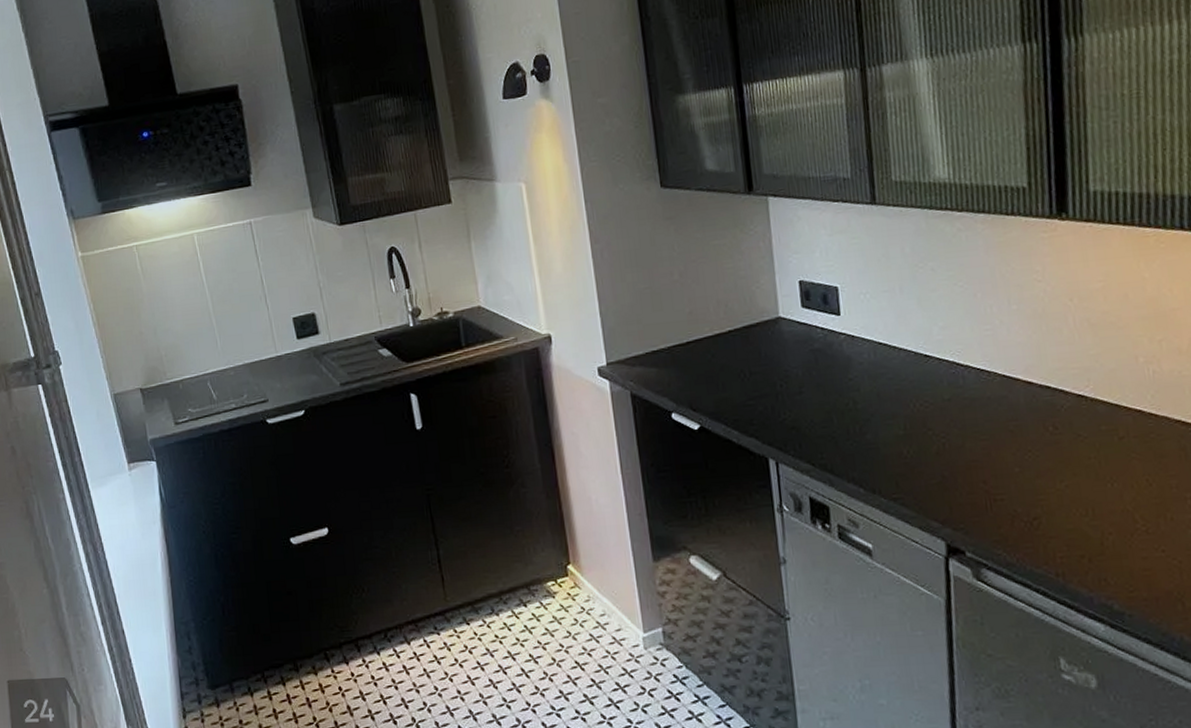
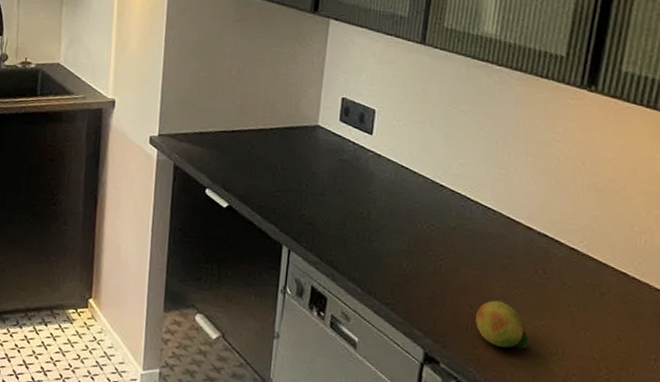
fruit: none [992,469,1054,521] -> present [476,300,529,349]

